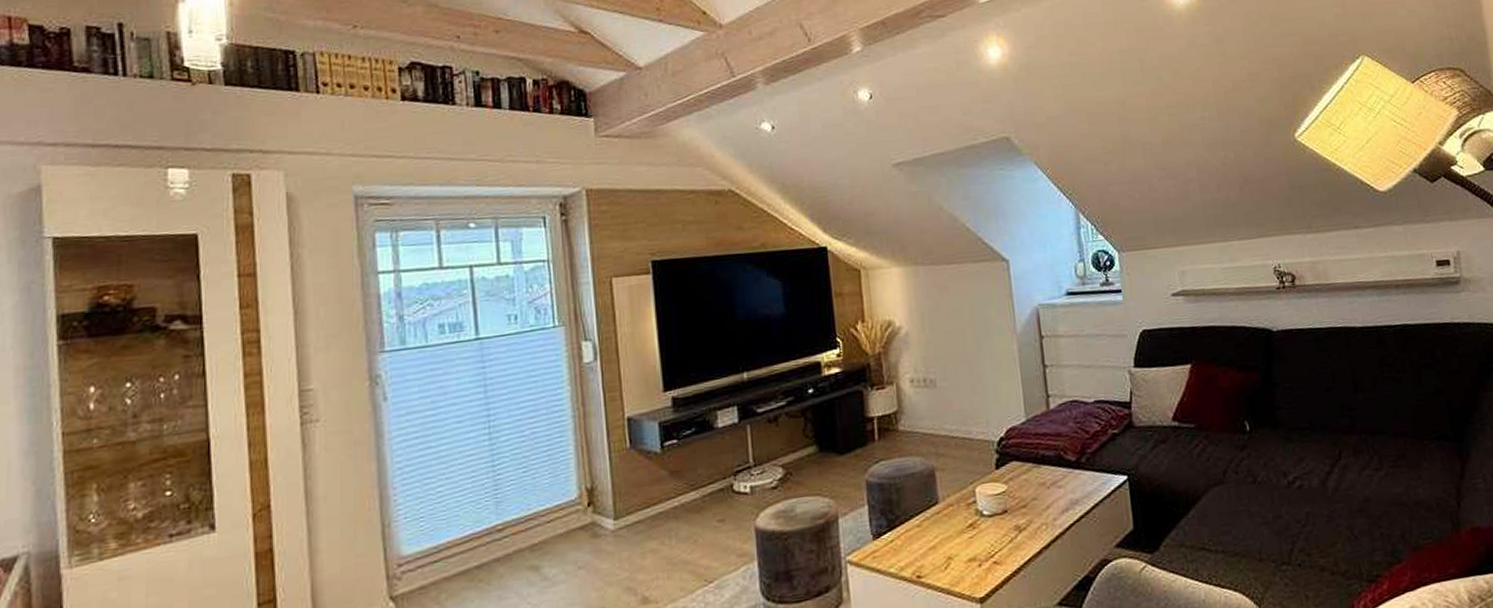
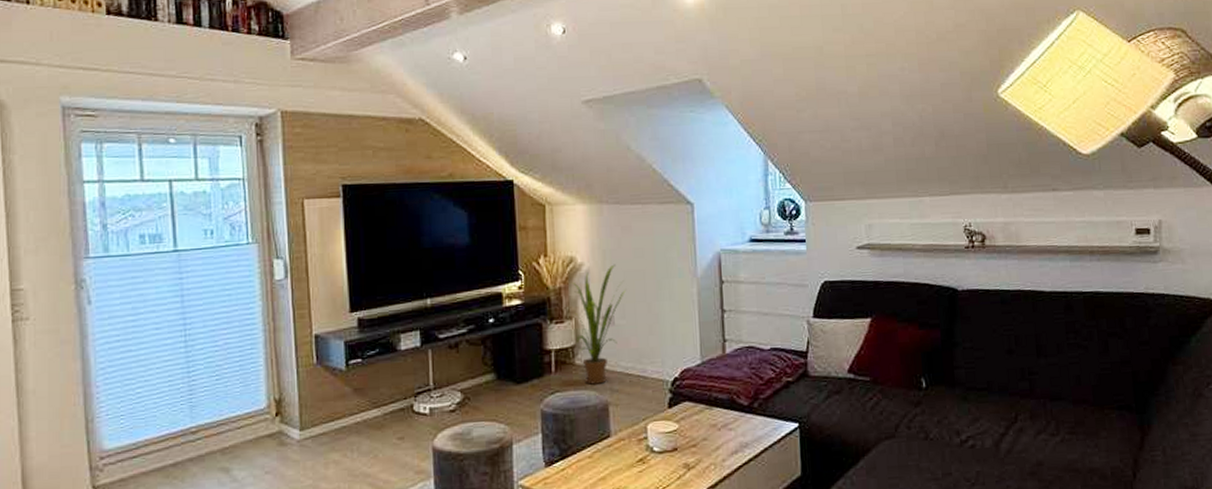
house plant: none [890,325,946,450] -> present [571,264,626,385]

